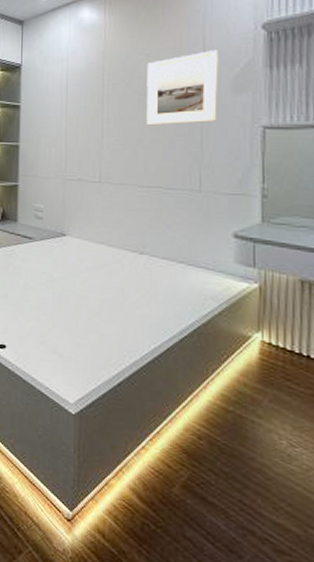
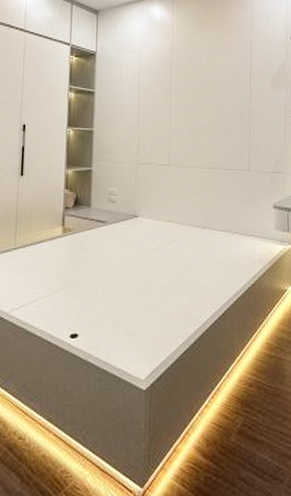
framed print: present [147,50,219,126] -> none [207,53,261,114]

